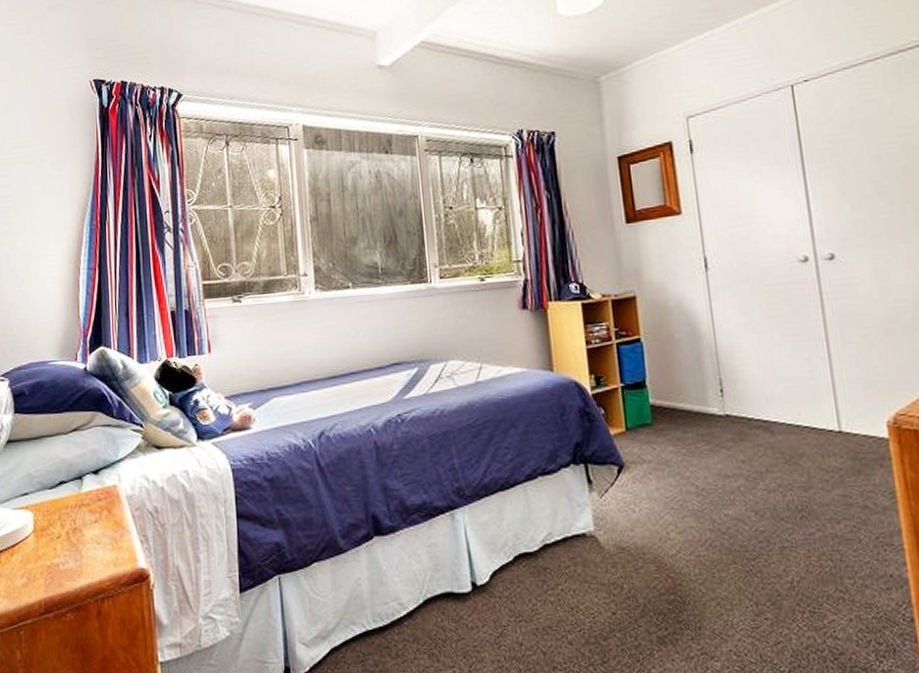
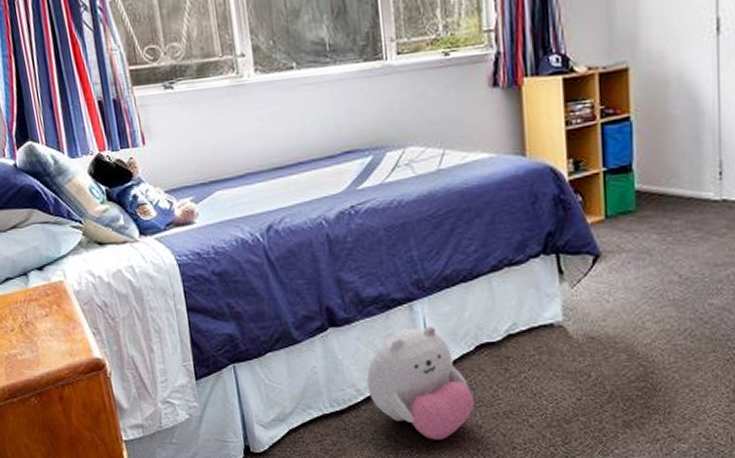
plush toy: none [409,534,515,659] -> present [366,325,475,440]

